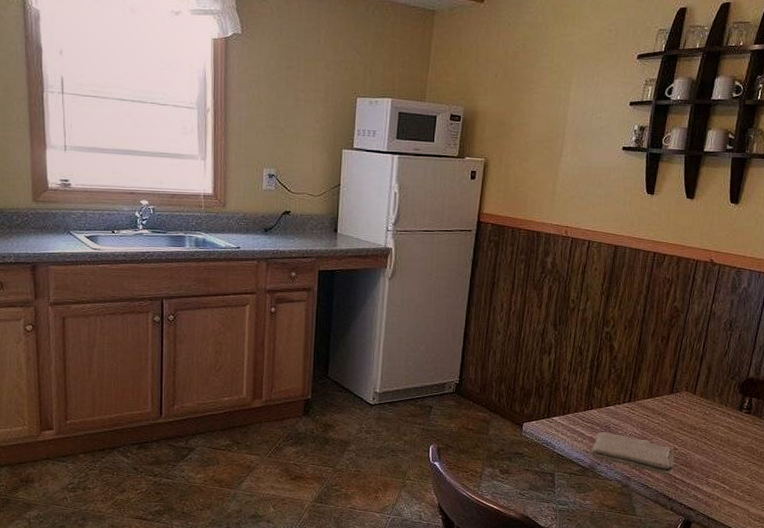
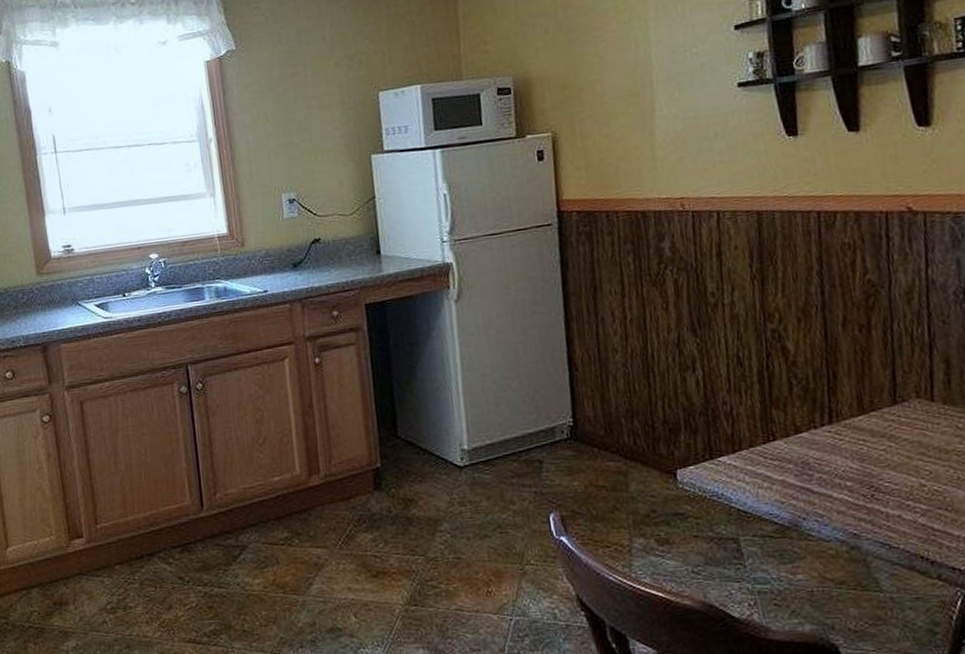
washcloth: present [590,432,675,475] -> none [787,471,928,526]

